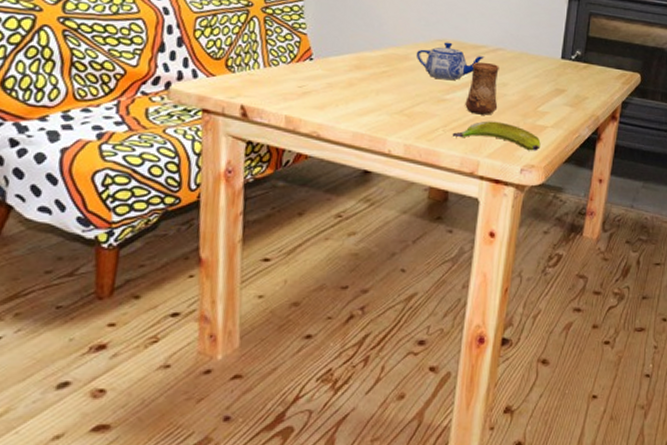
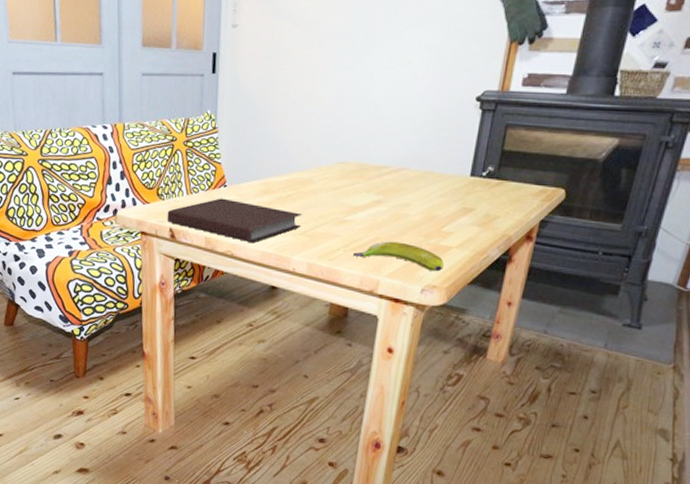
notebook: none [237,72,399,123] -> present [167,198,303,243]
teapot: present [416,42,485,81] -> none [318,164,387,202]
cup: present [465,61,499,115] -> none [366,182,402,236]

